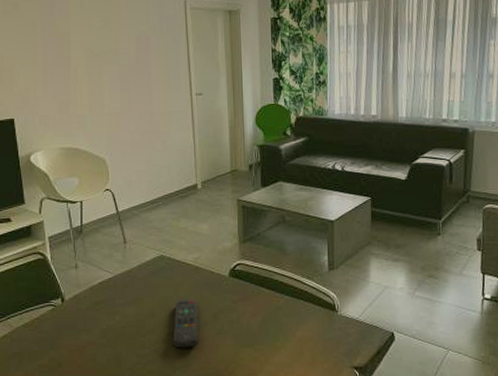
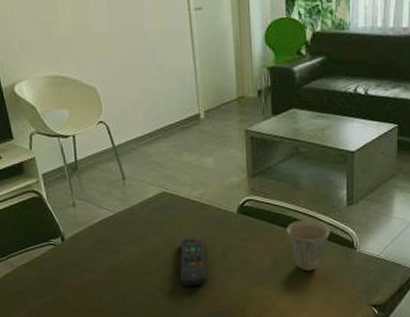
cup: none [274,284,314,333] -> present [287,220,330,271]

